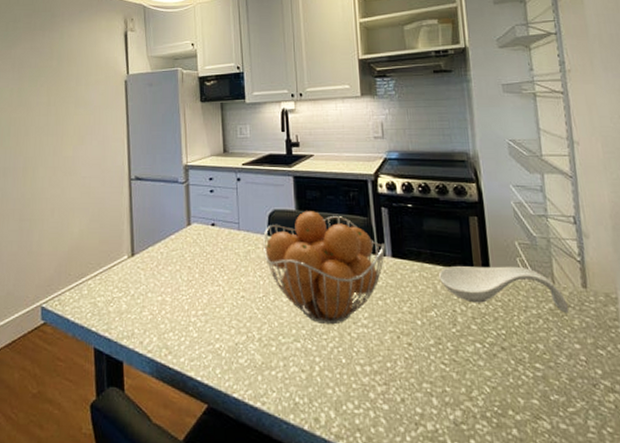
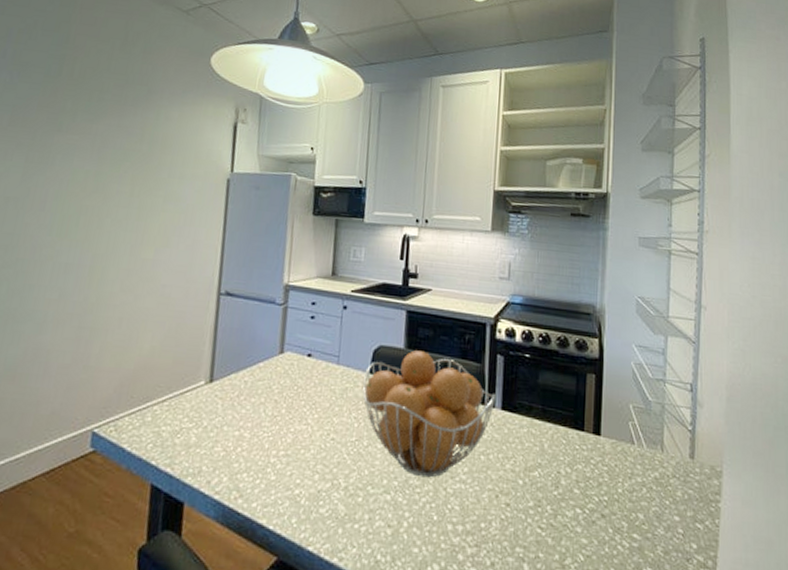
spoon rest: present [438,266,570,314] -> none [547,424,674,484]

